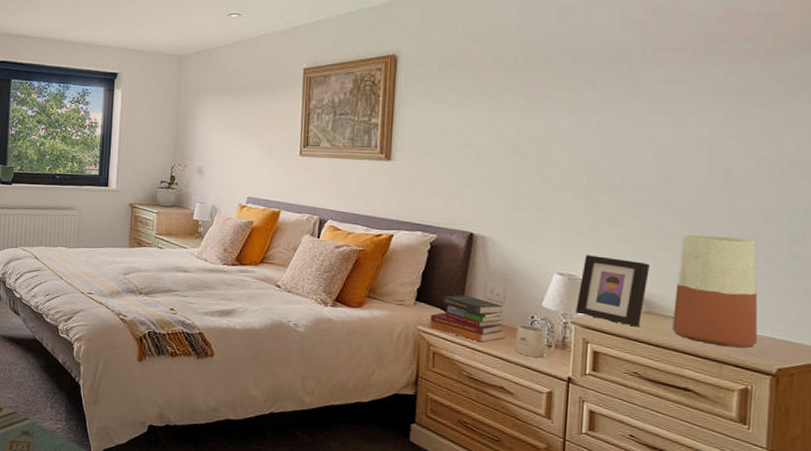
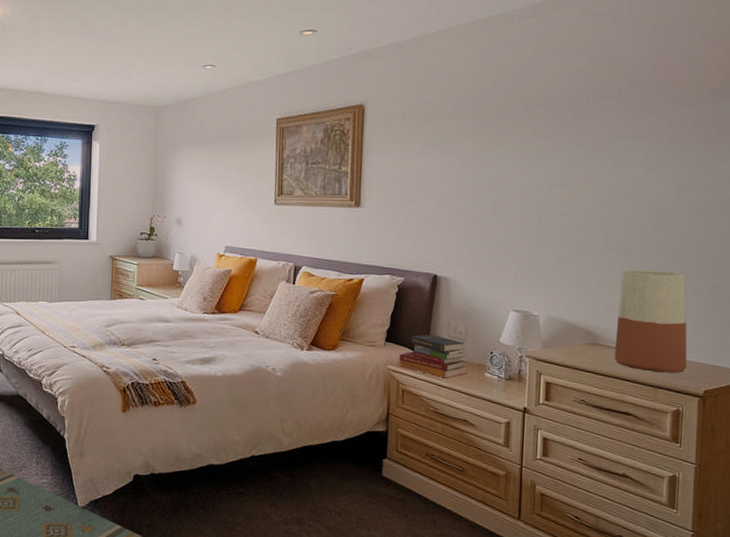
mug: present [515,324,556,358] -> none [476,360,513,391]
picture frame: present [576,255,650,327] -> none [530,292,594,358]

